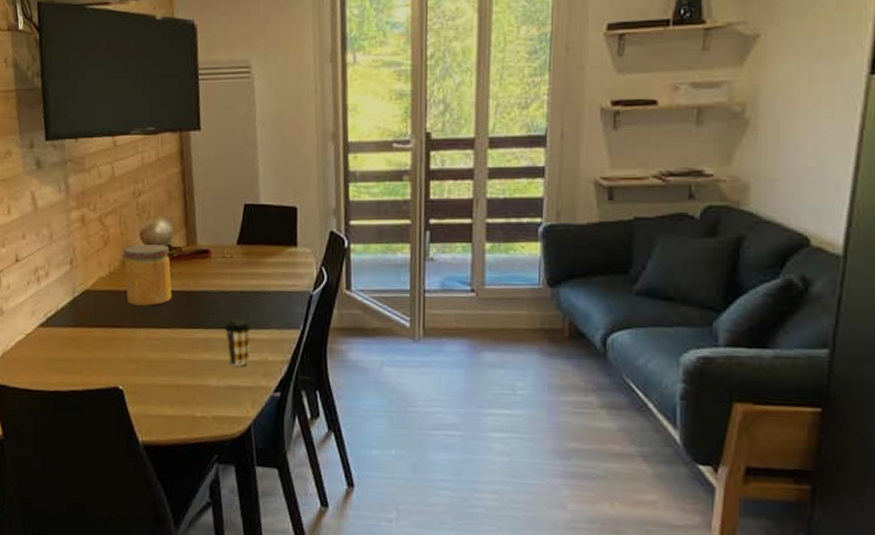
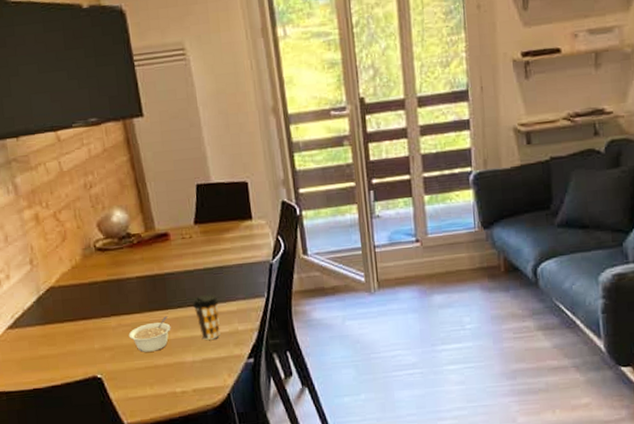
jar: present [124,244,172,306] -> none [83,233,138,296]
legume: none [155,335,199,370] -> present [128,316,171,352]

